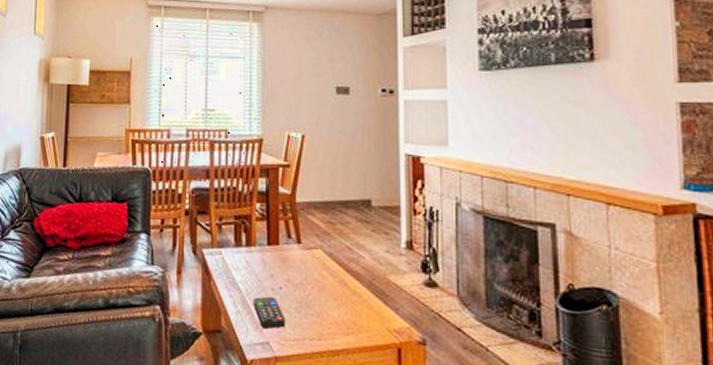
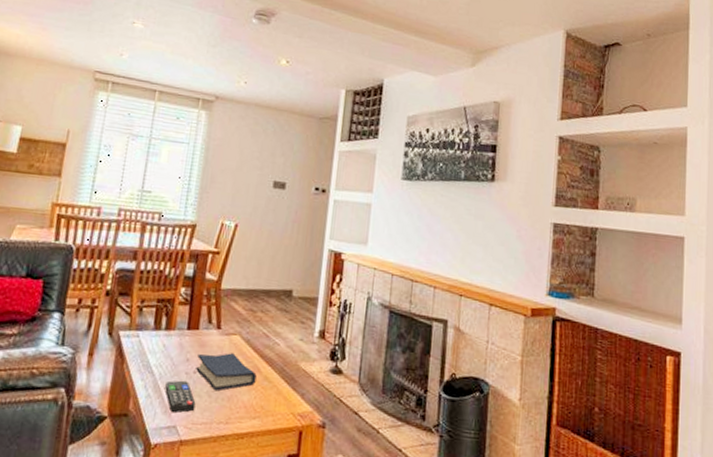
hardback book: none [281,267,344,307] -> present [196,353,257,391]

